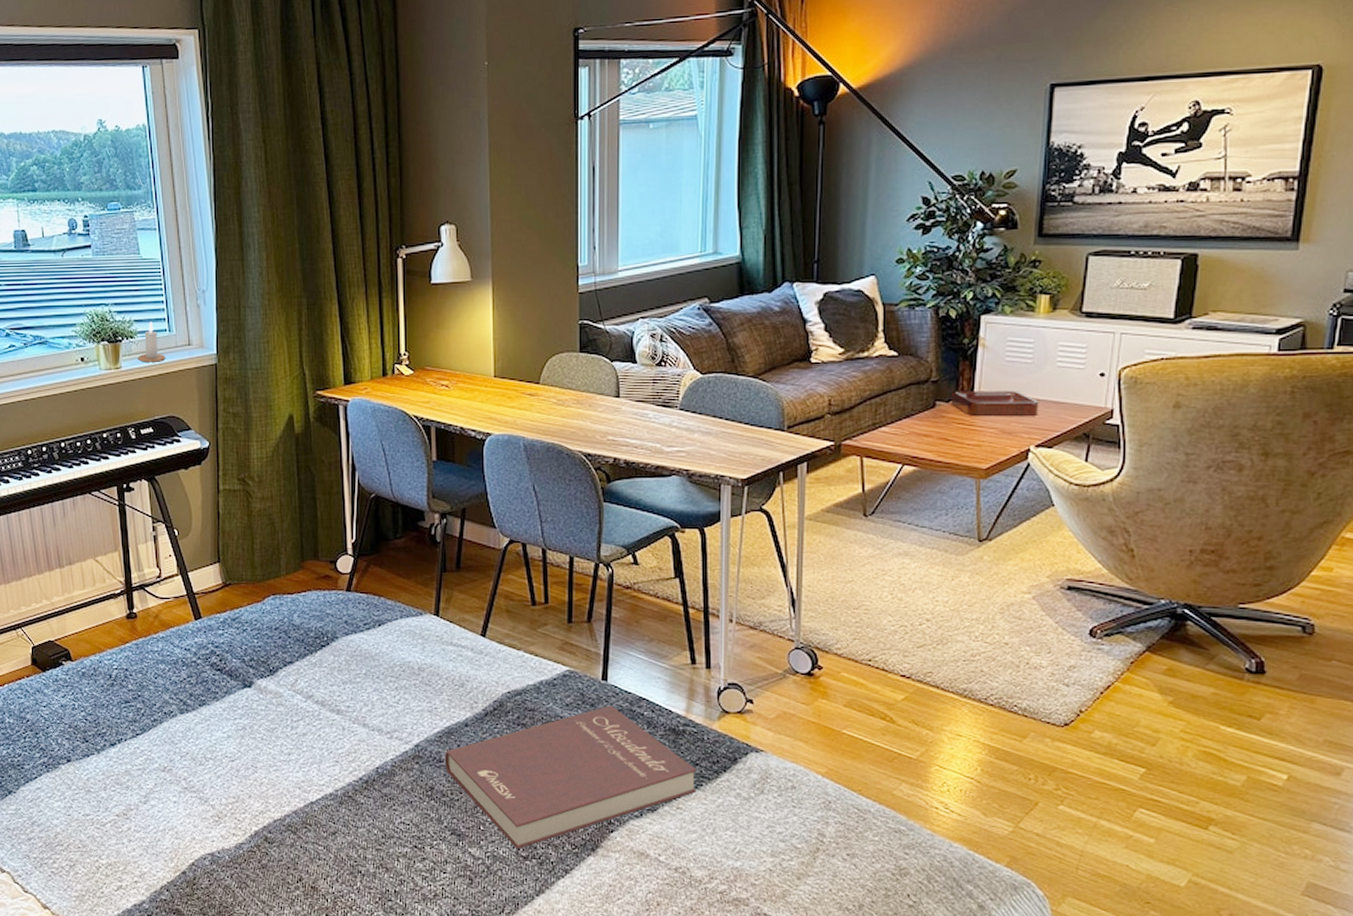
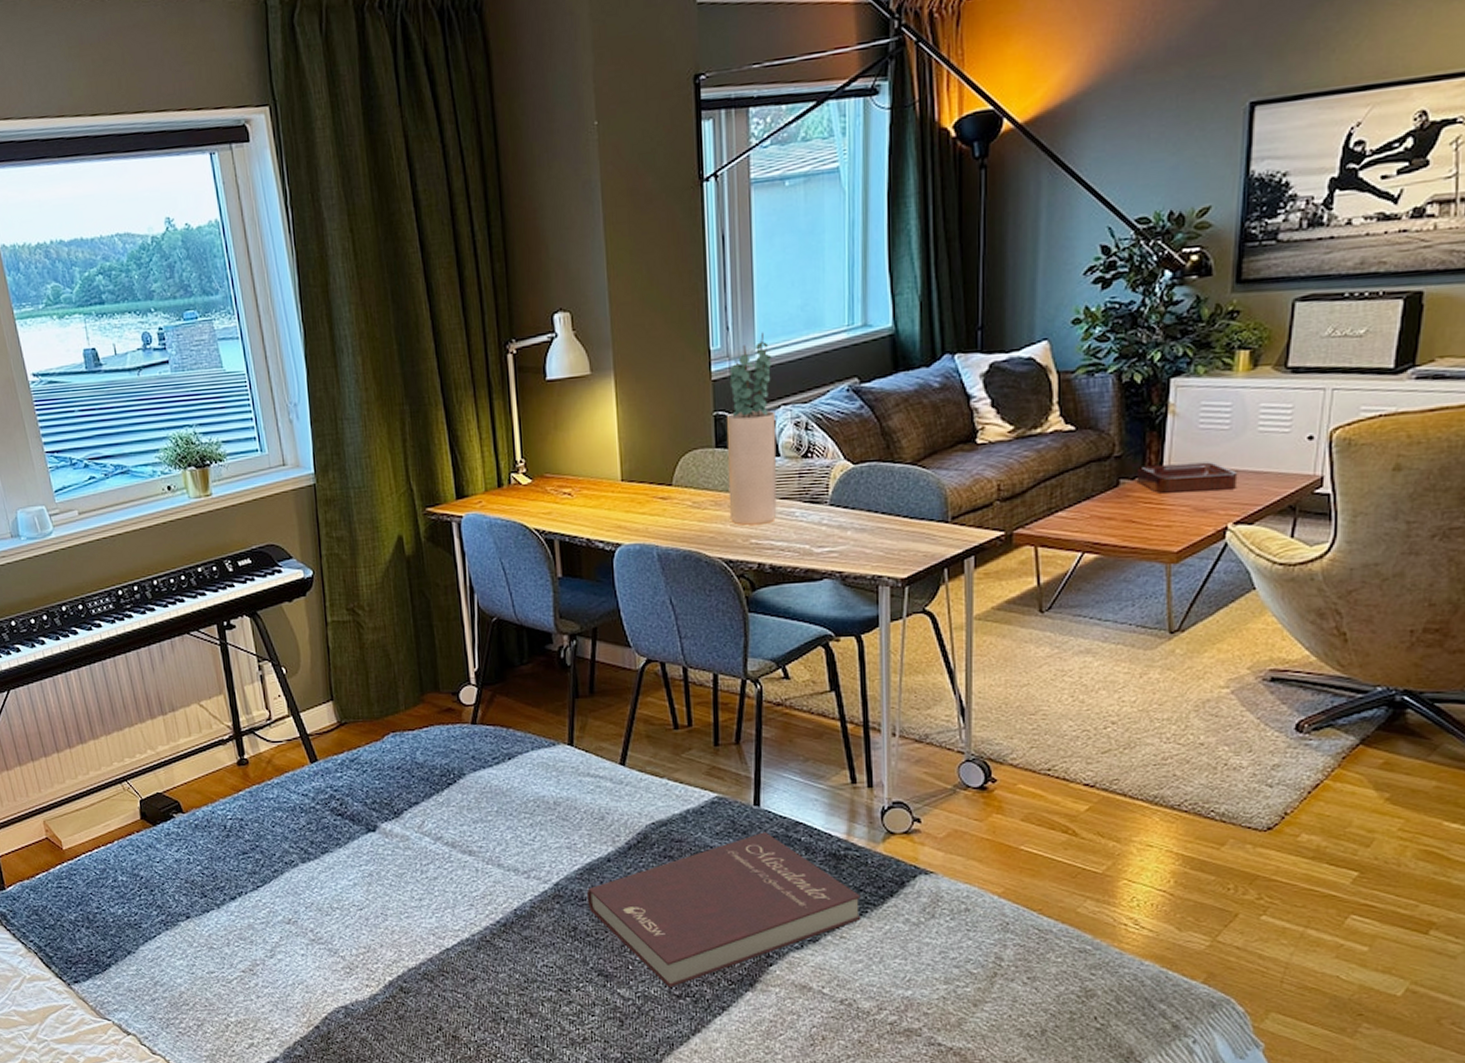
candle: present [138,321,166,362] -> none [229,441,259,487]
vase: none [590,253,634,423] -> present [726,332,777,525]

